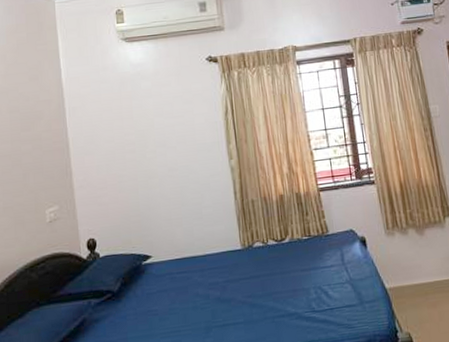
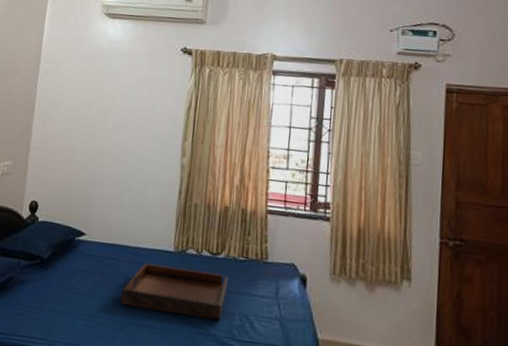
serving tray: none [199,256,299,312] -> present [120,263,228,321]

